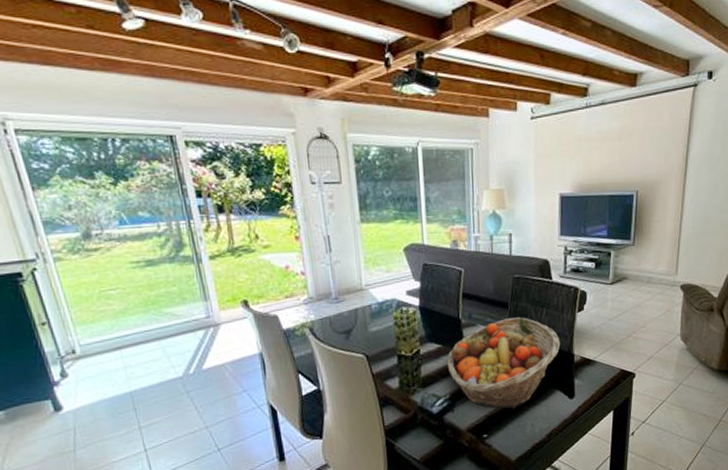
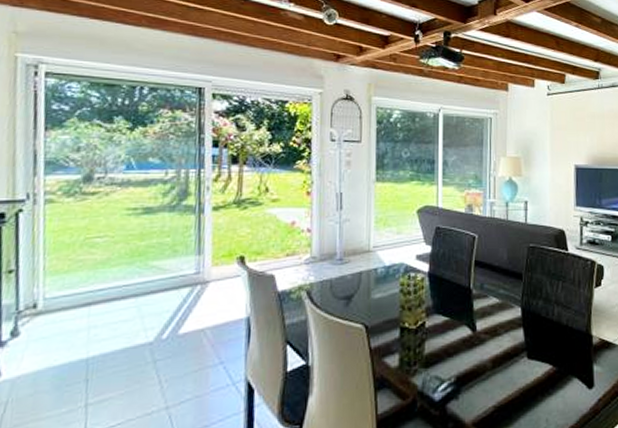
fruit basket: present [446,317,561,409] -> none [454,290,578,399]

